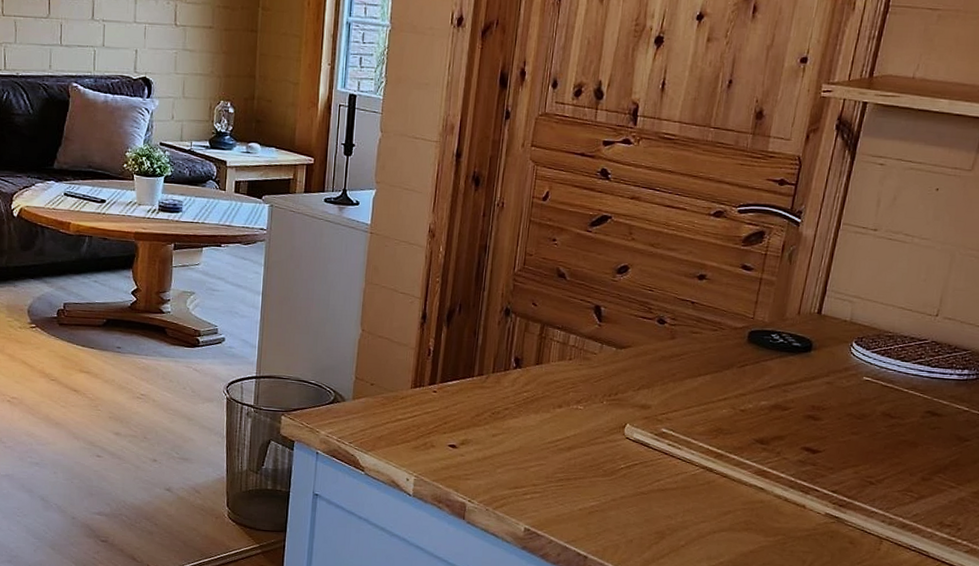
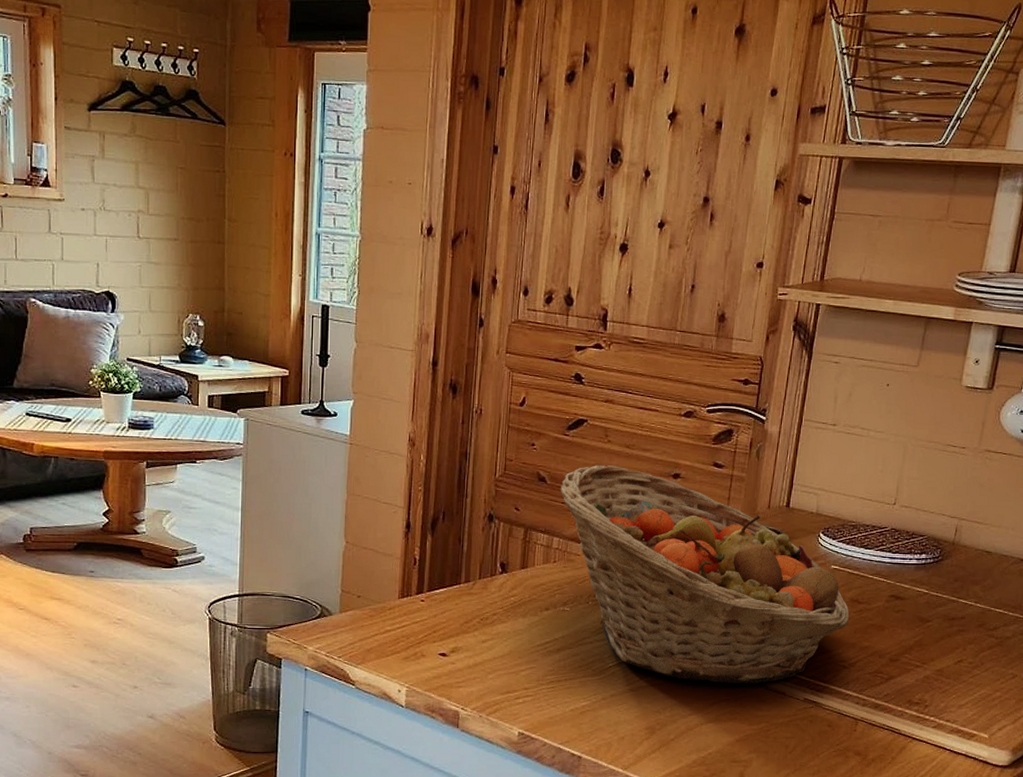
fruit basket: none [580,263,880,494] -> present [561,465,850,684]

